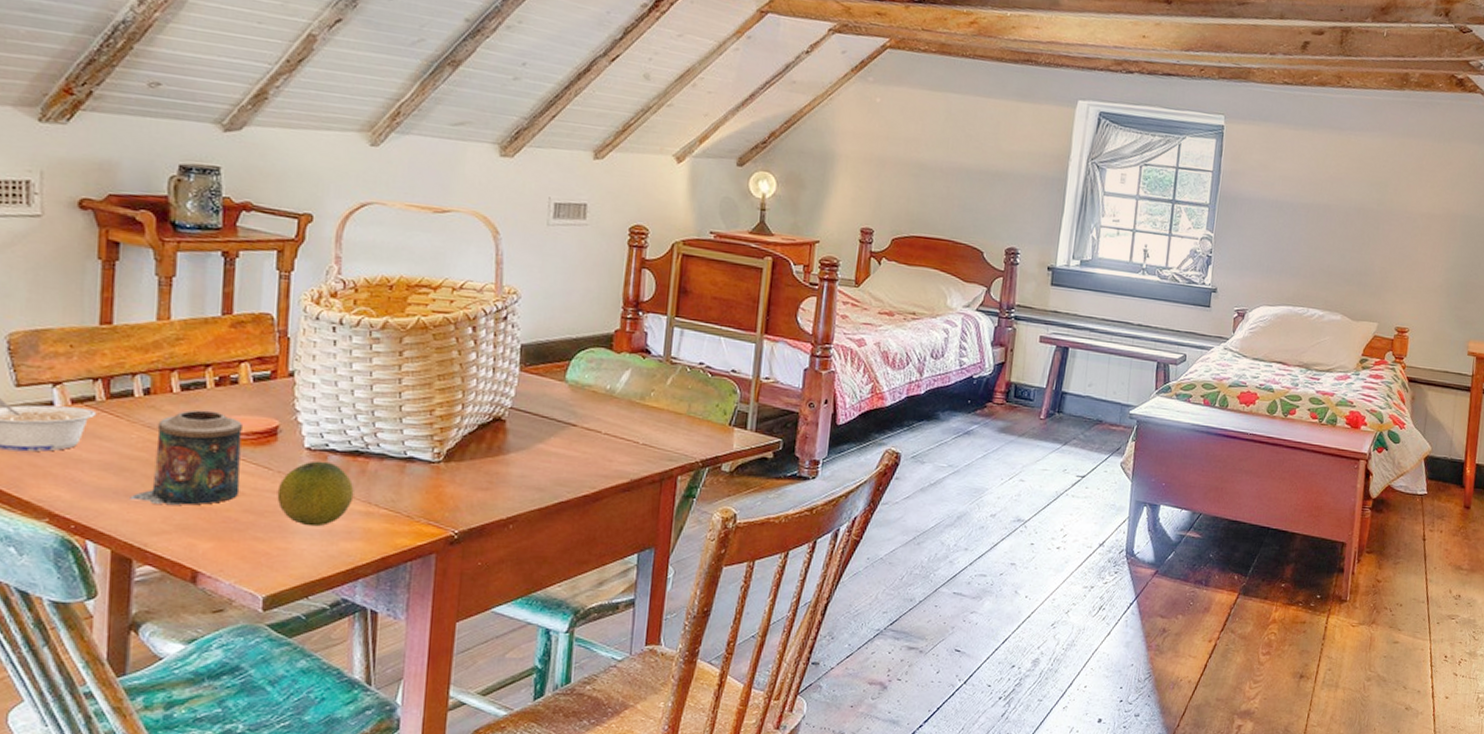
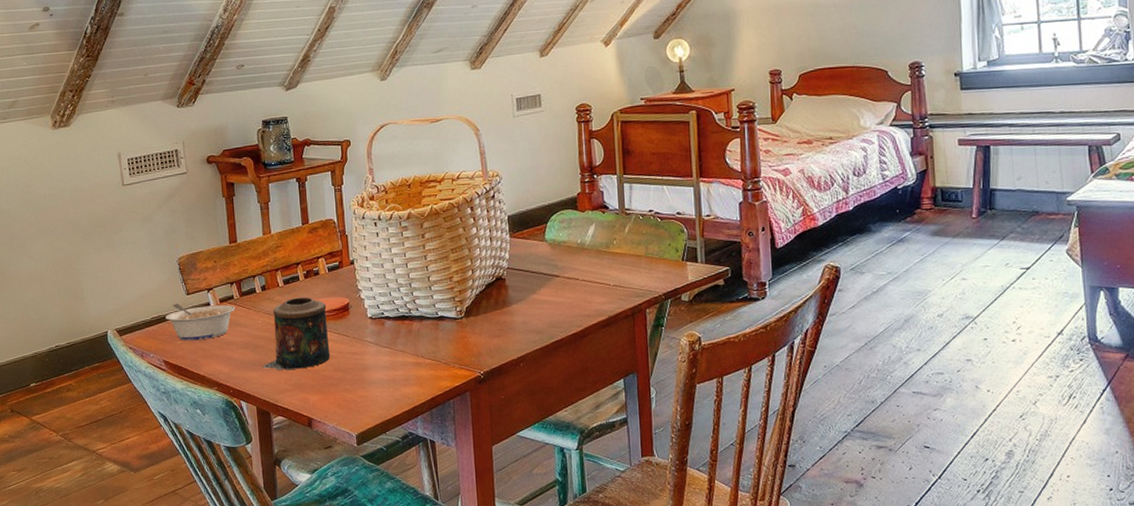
fruit: present [277,460,354,527] -> none [354,326,406,378]

